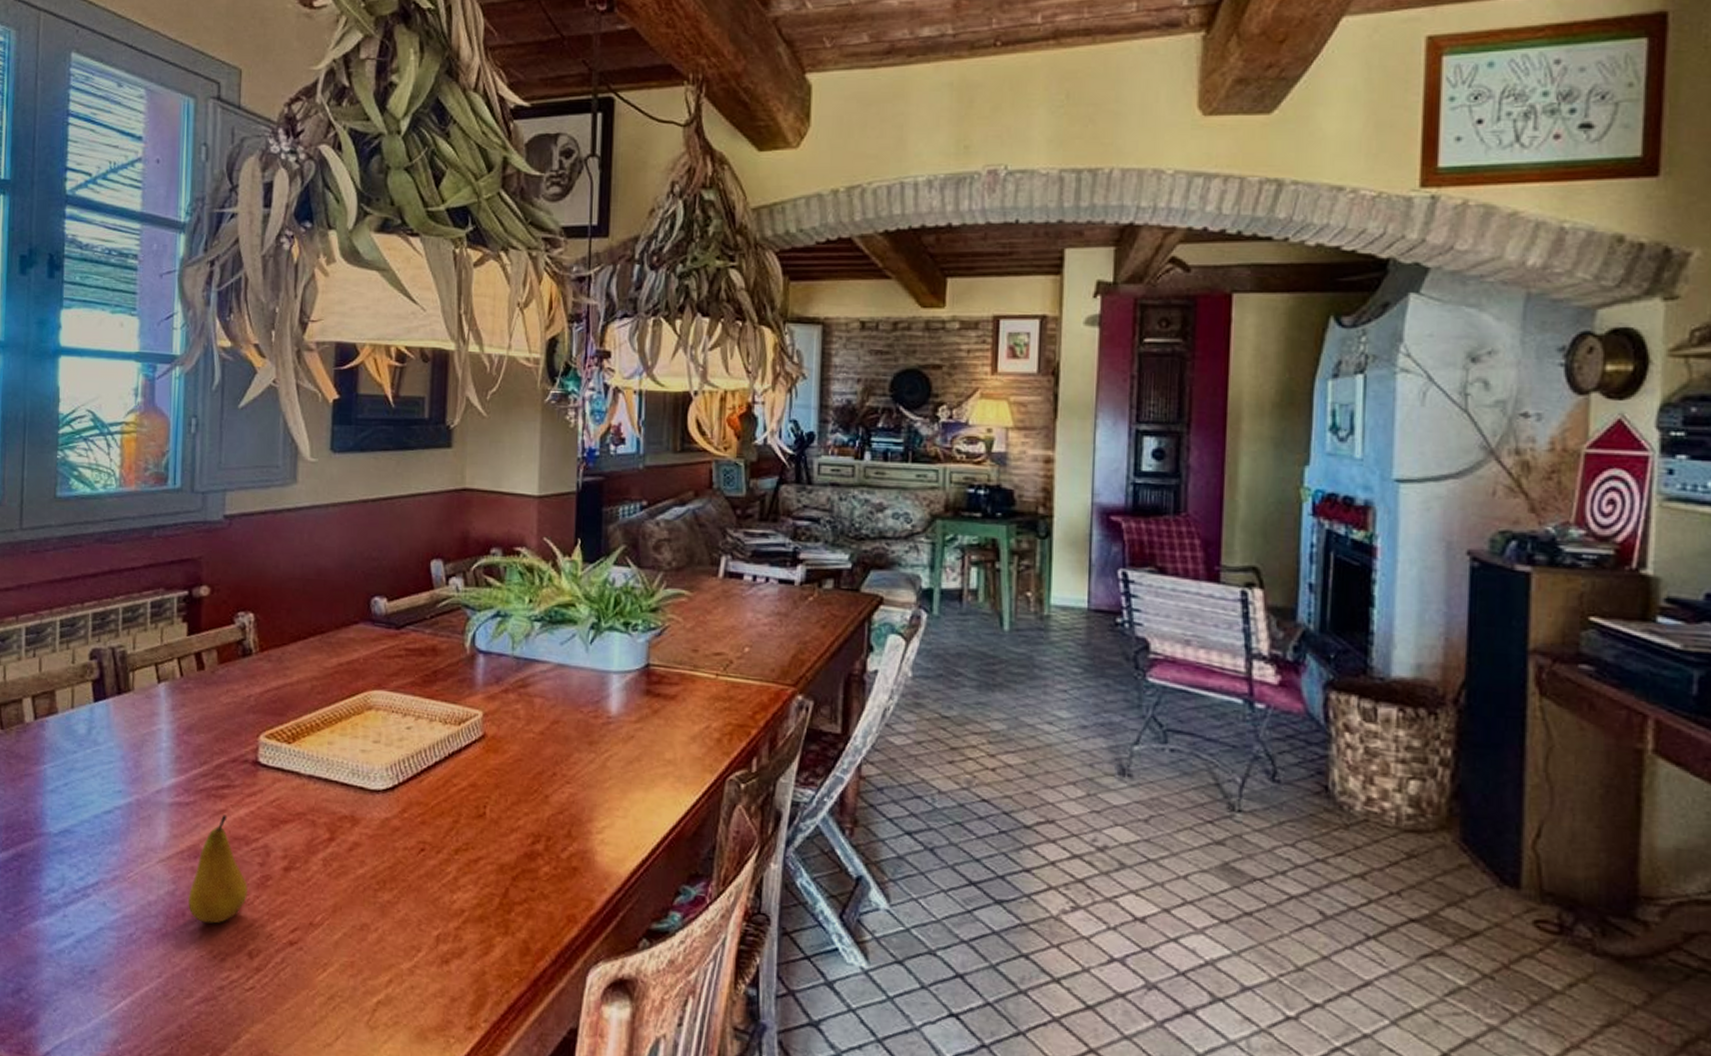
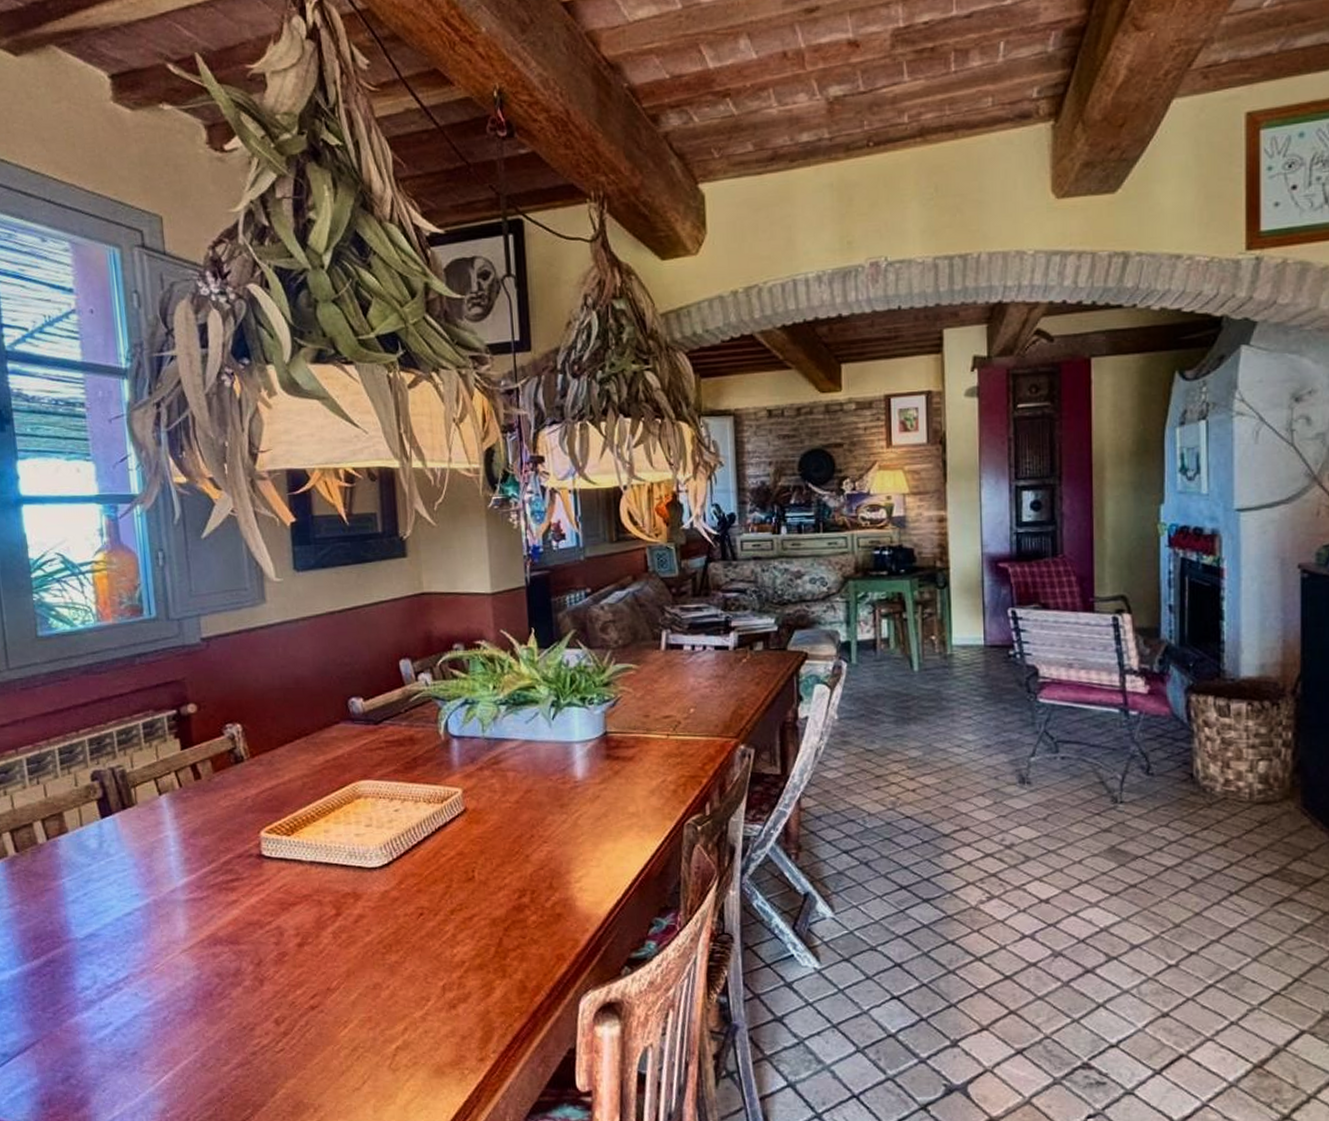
fruit: present [188,815,248,924] -> none [213,904,267,1000]

